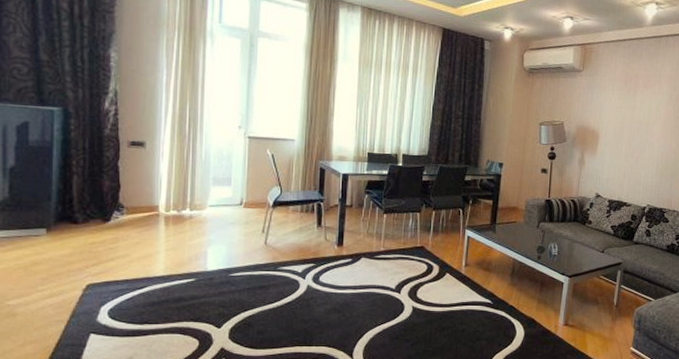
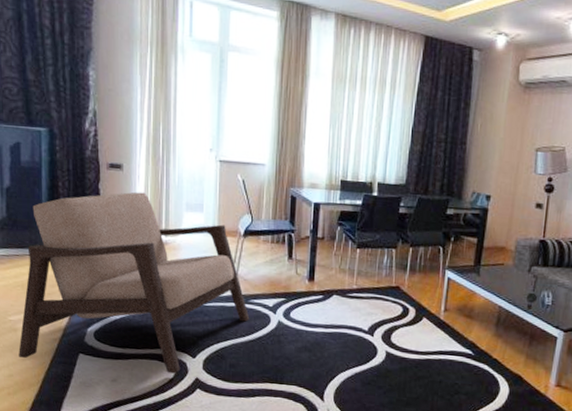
armchair: none [17,168,279,346] -> present [18,191,250,374]

